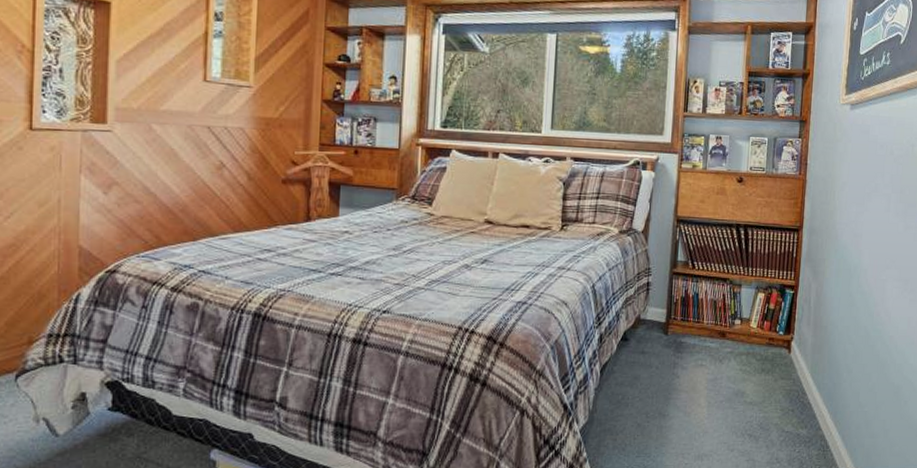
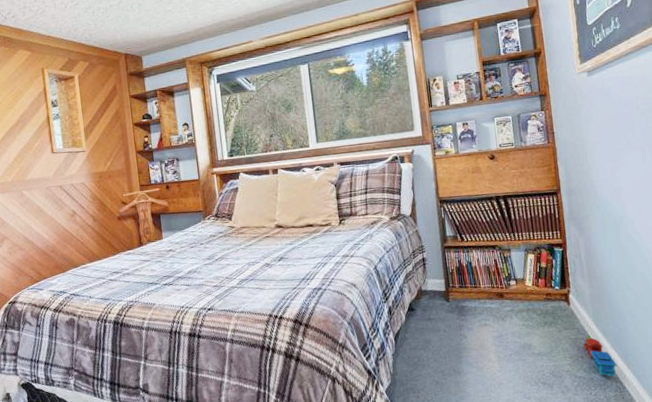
toy train: none [796,387,825,434] -> present [583,334,617,377]

